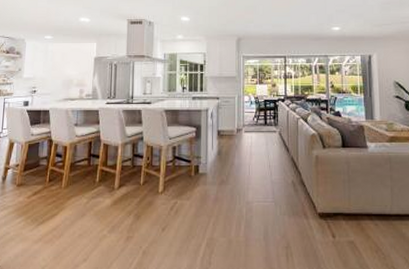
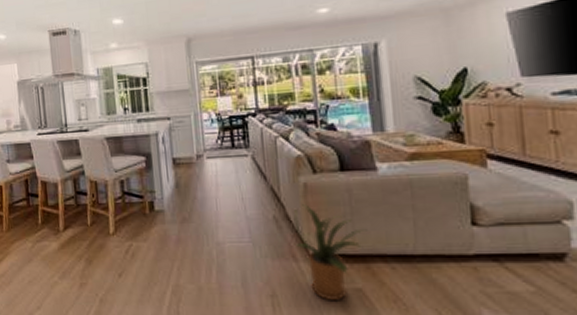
house plant: none [307,172,359,250] -> present [293,204,367,300]

